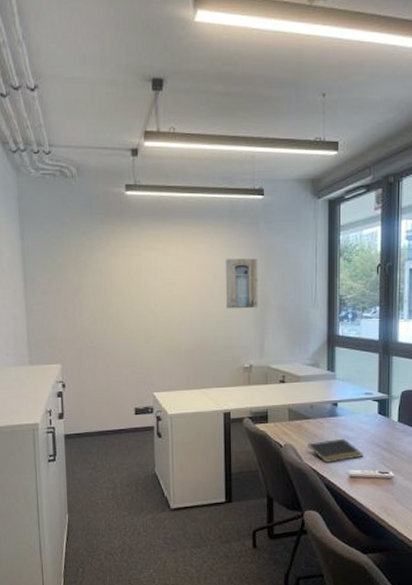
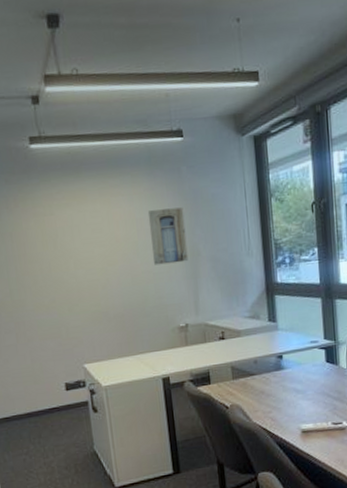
notepad: present [307,438,363,464] -> none [255,392,314,420]

